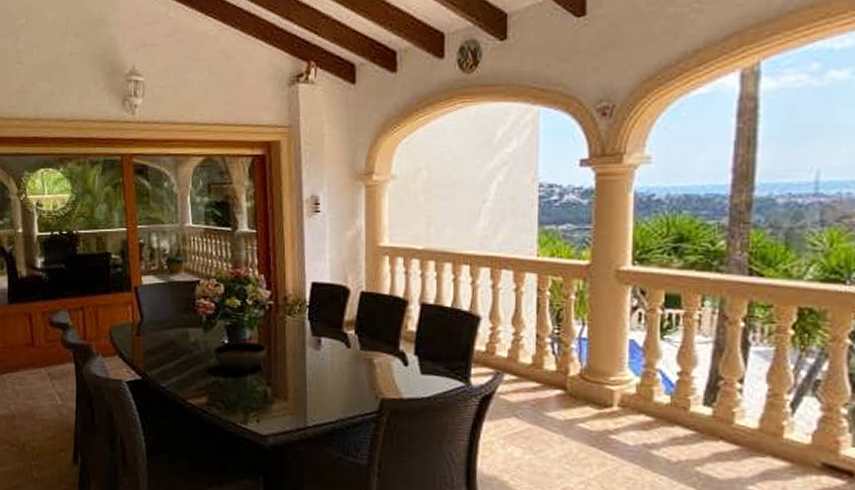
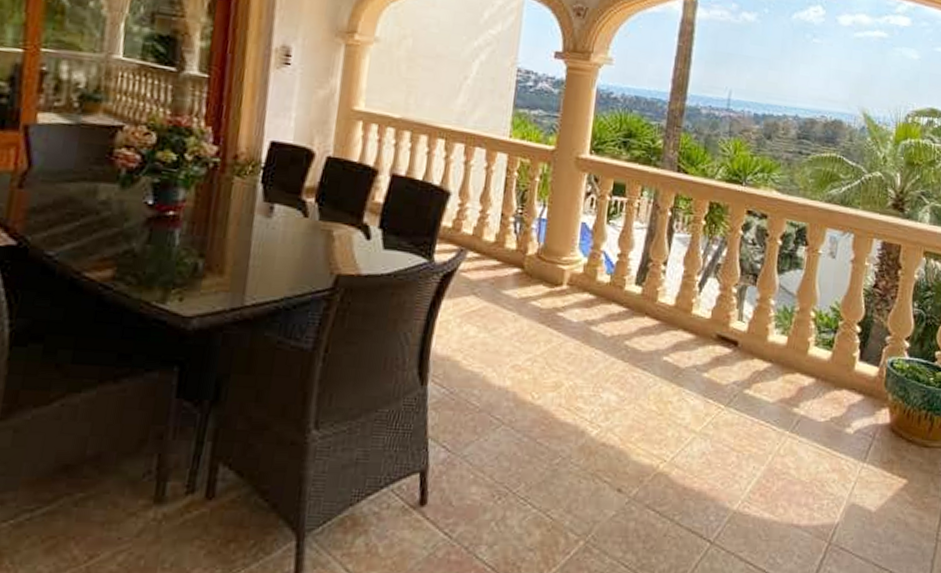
soup bowl: present [212,341,268,372] -> none [129,203,206,240]

